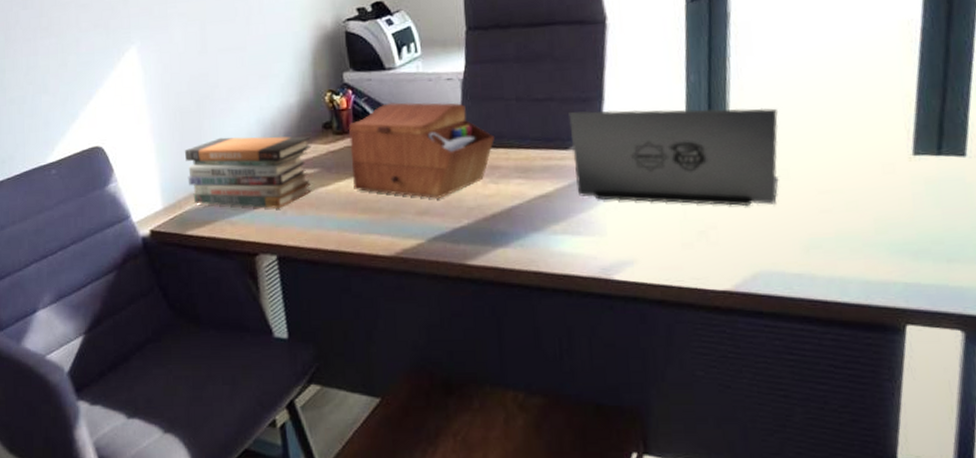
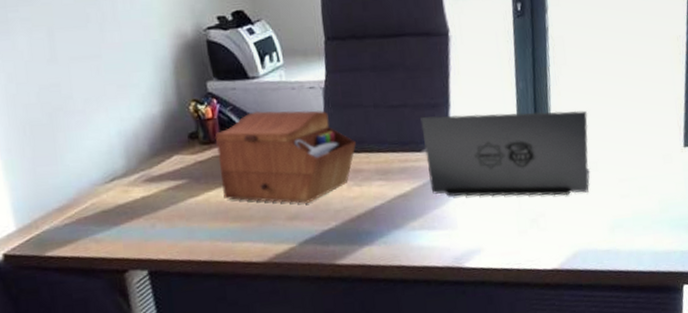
book stack: present [184,136,311,208] -> none [37,147,180,223]

